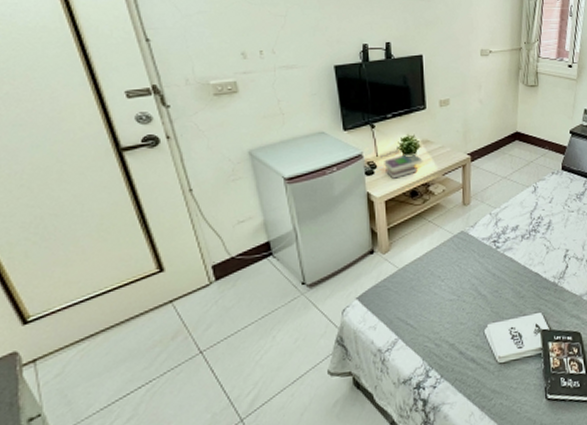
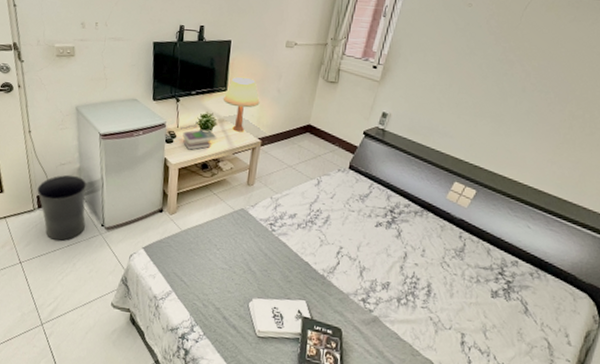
waste bin: none [211,232,281,315] -> present [37,174,86,241]
table lamp: none [423,91,463,152] -> present [223,76,260,133]

